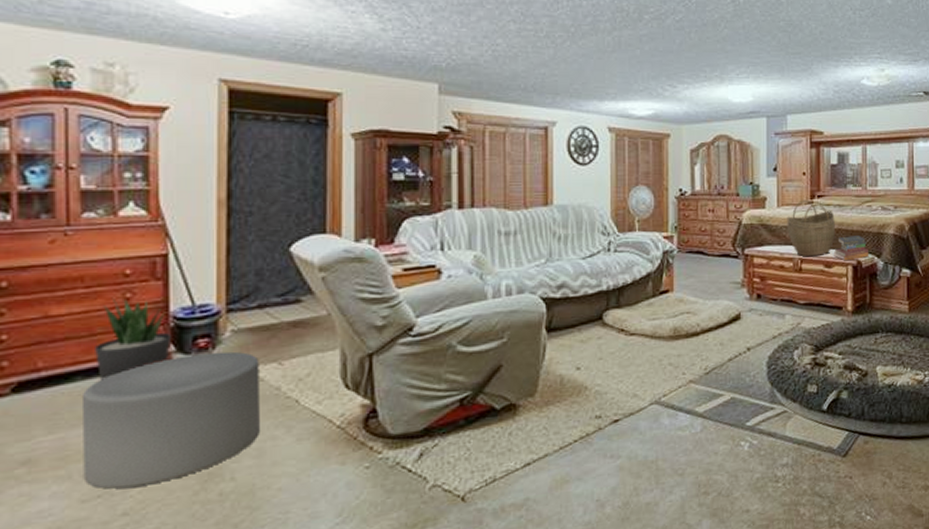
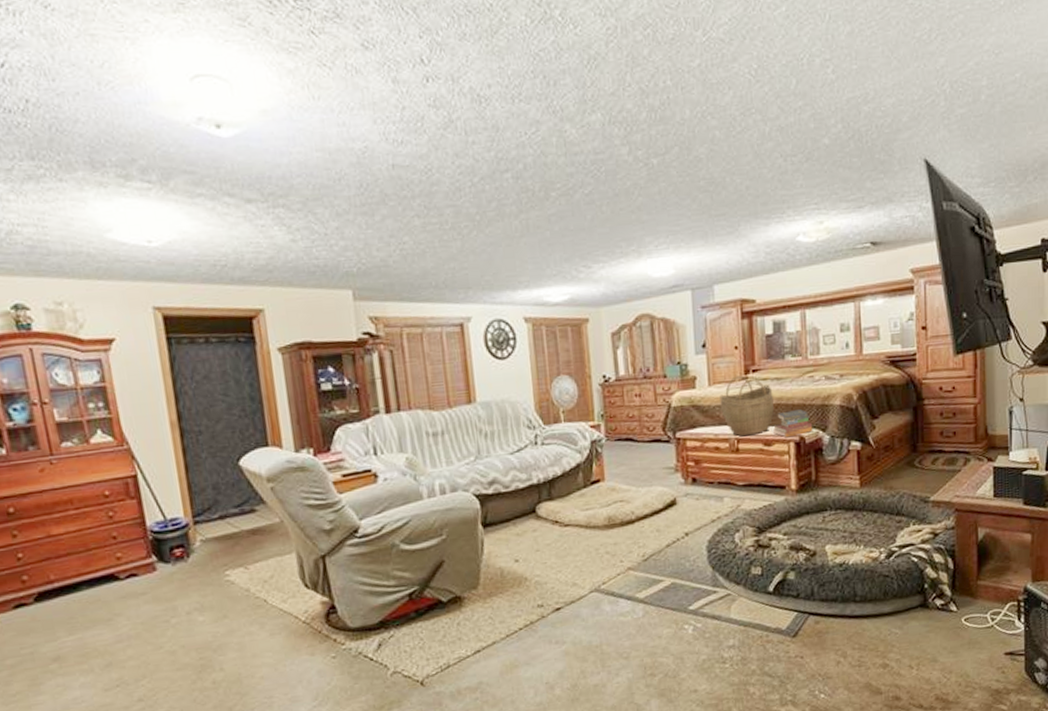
pouf: present [83,351,260,489] -> none [89,559,238,680]
planter: present [95,299,172,381] -> none [92,517,153,589]

